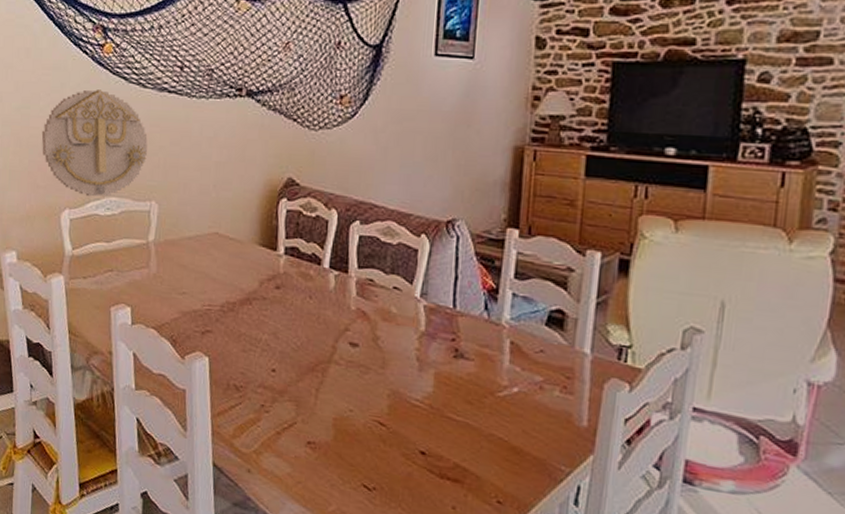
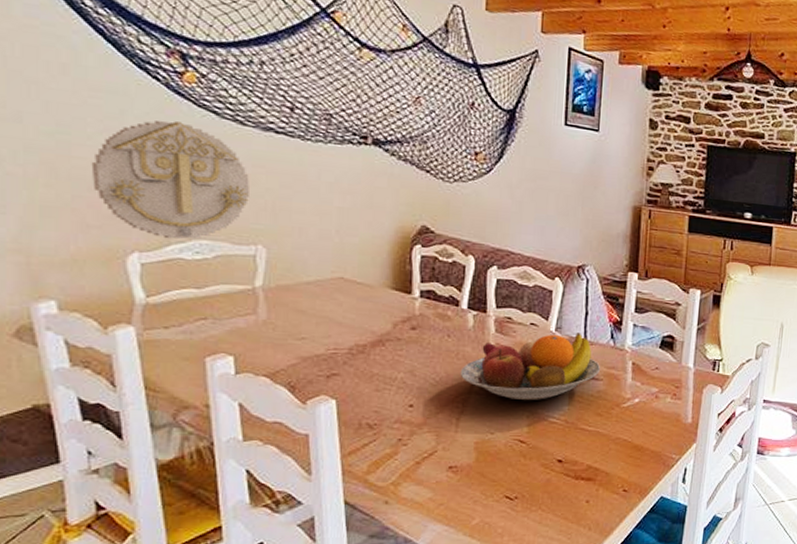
fruit bowl: none [320,300,472,378] -> present [460,333,601,401]

